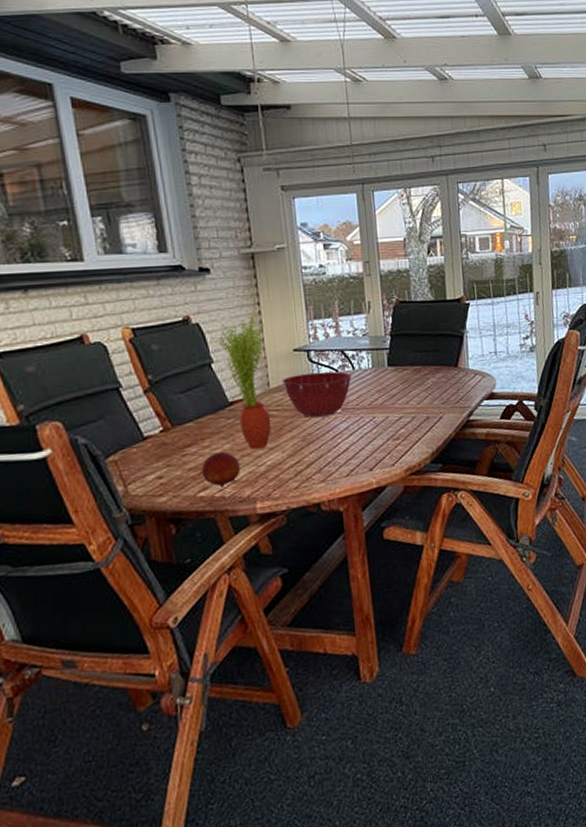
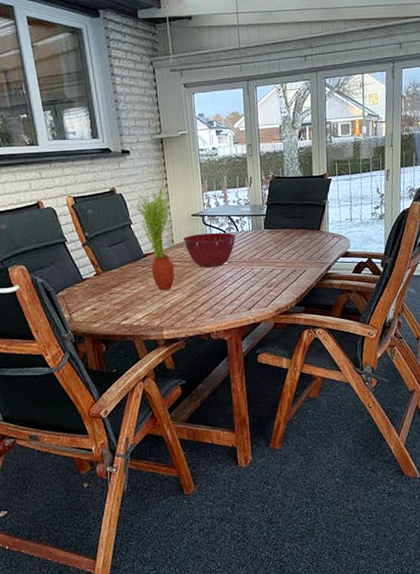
fruit: present [202,451,240,488] -> none [124,291,152,318]

